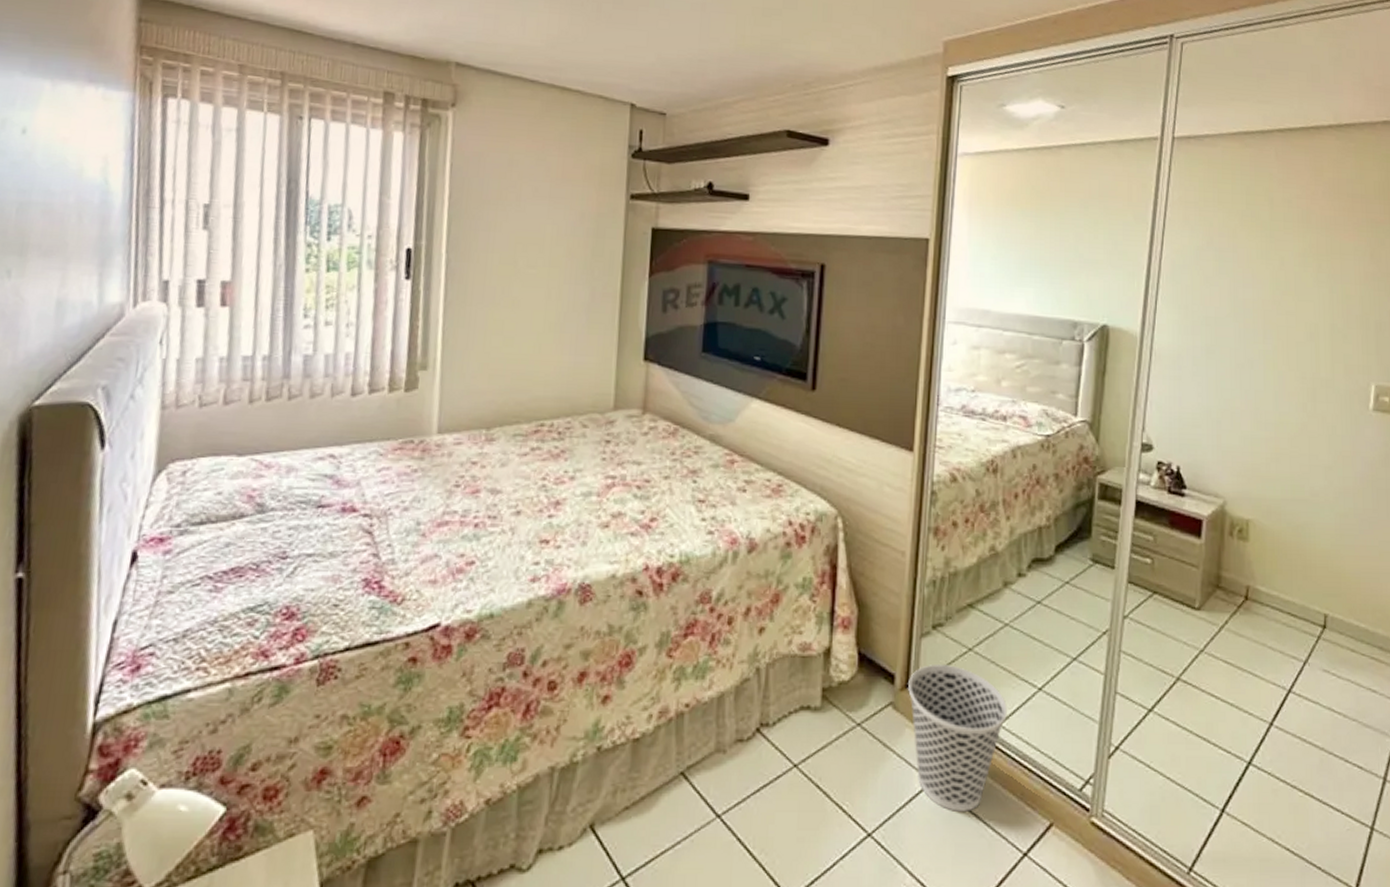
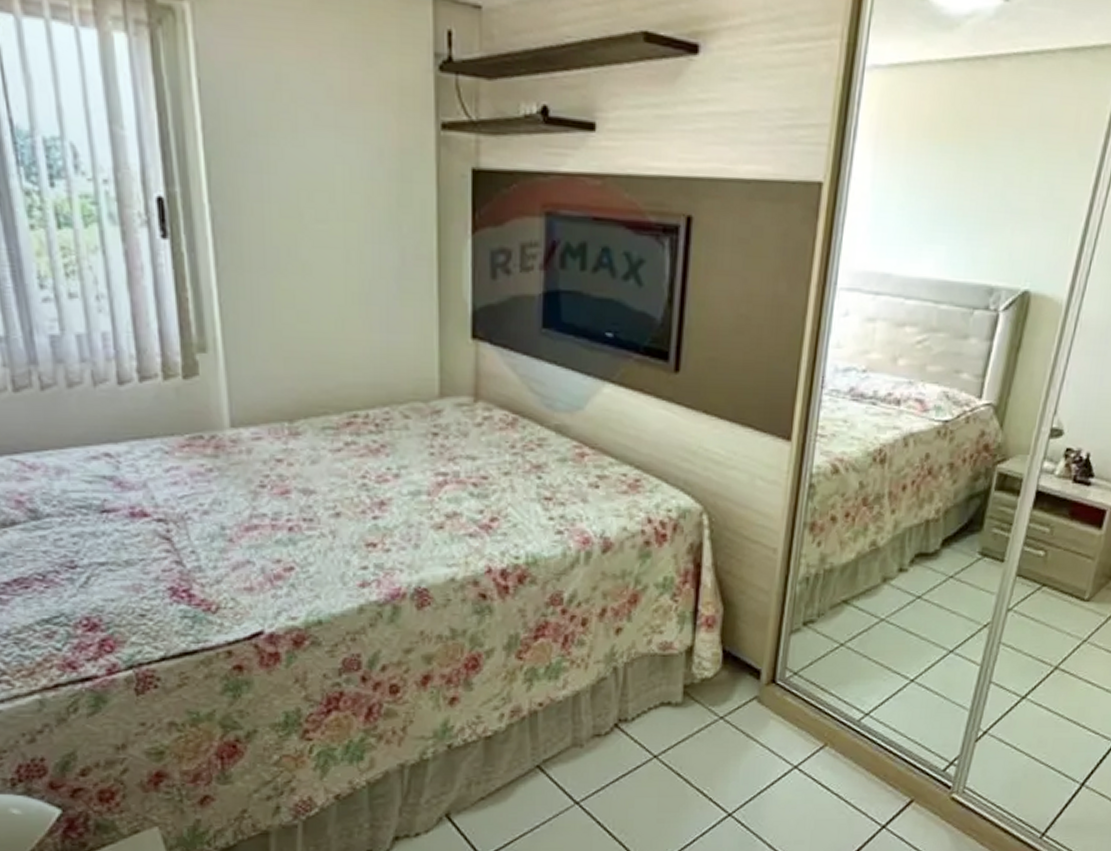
wastebasket: present [908,665,1007,812] -> none [774,660,877,792]

